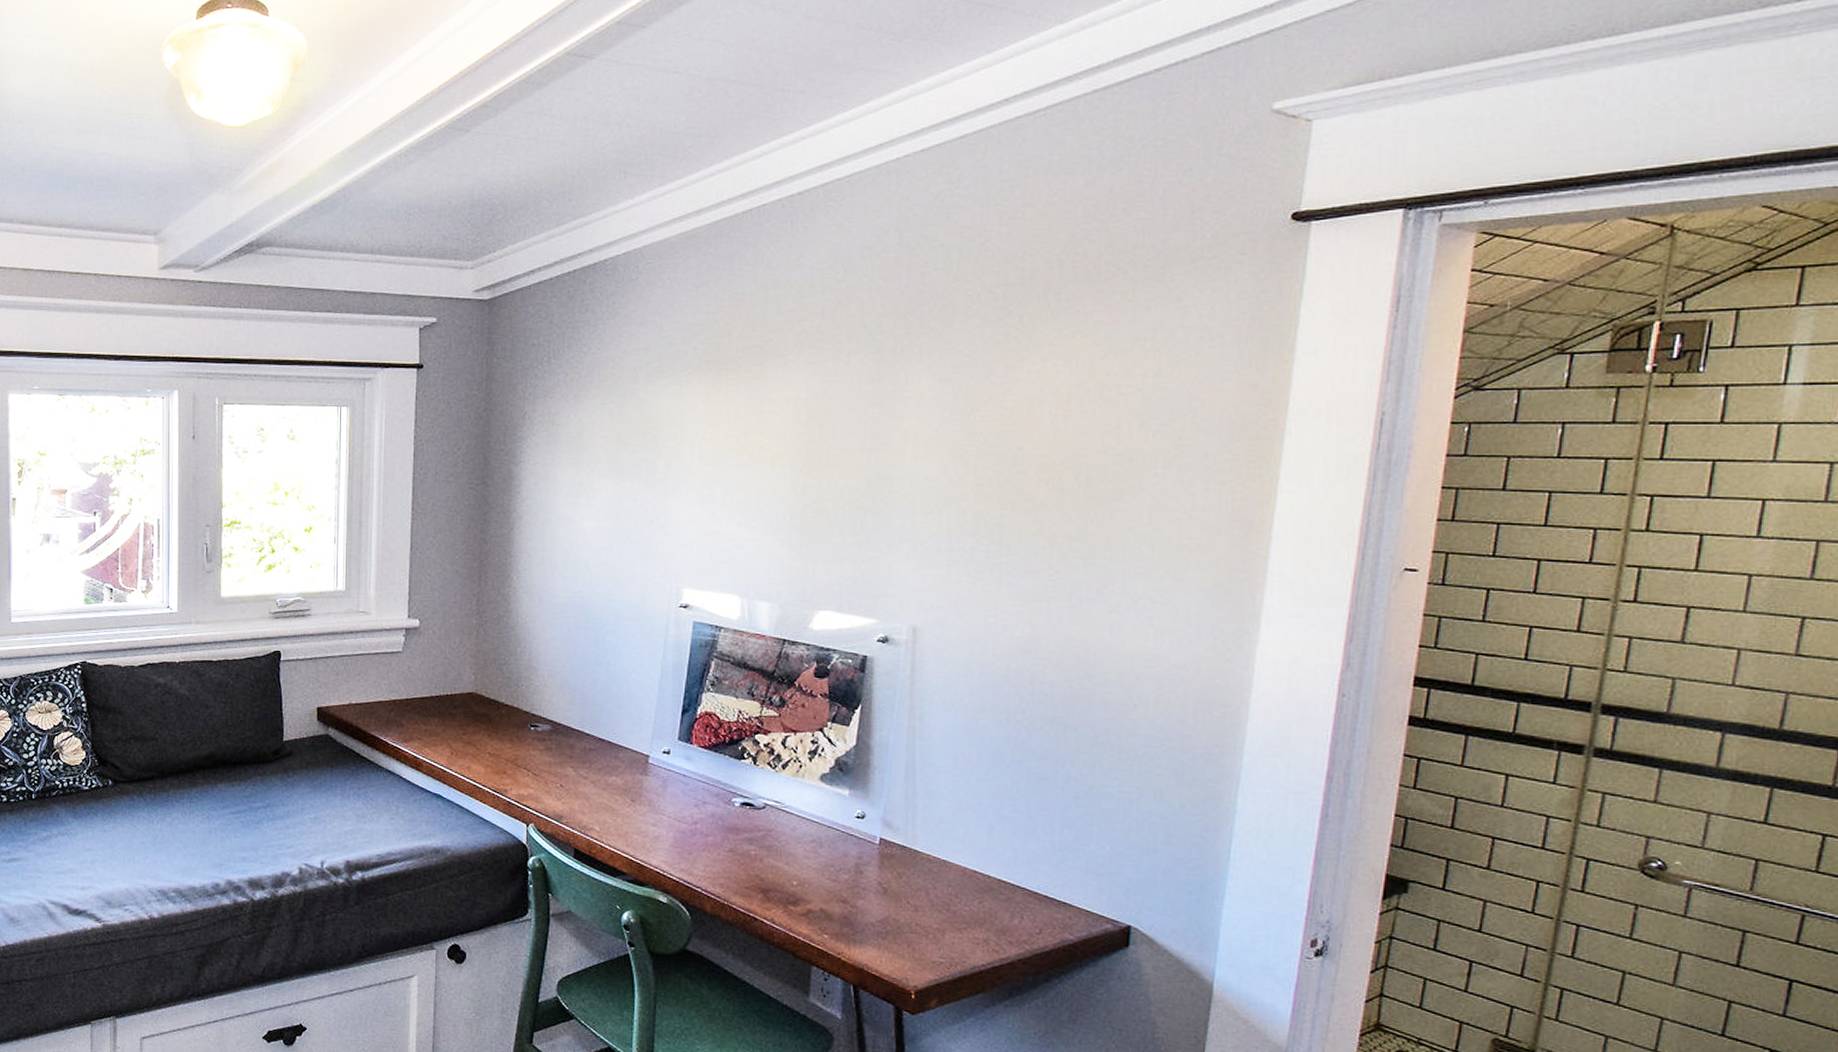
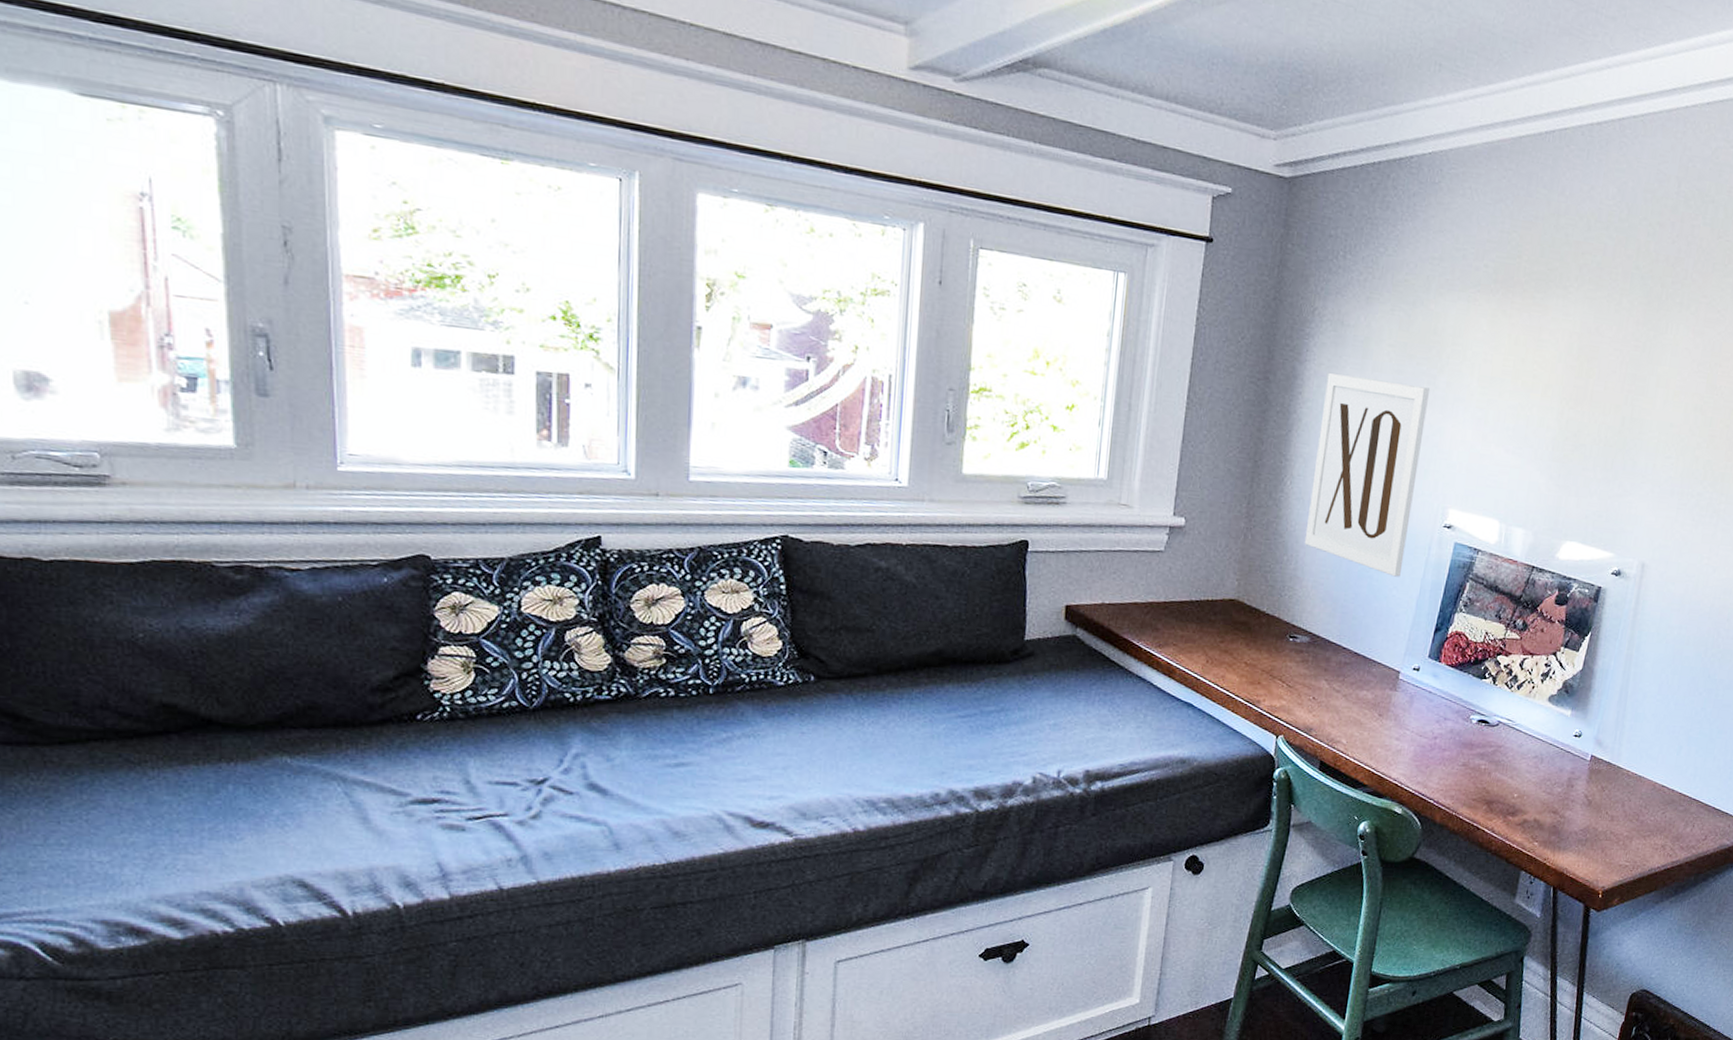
wall art: none [536,470,649,661] -> present [1304,372,1429,577]

